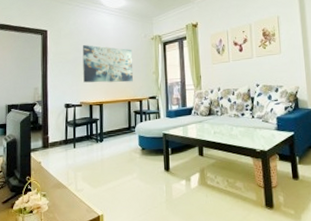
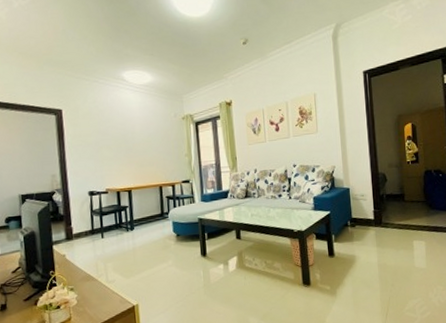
wall art: present [82,45,133,83] -> none [104,126,164,168]

